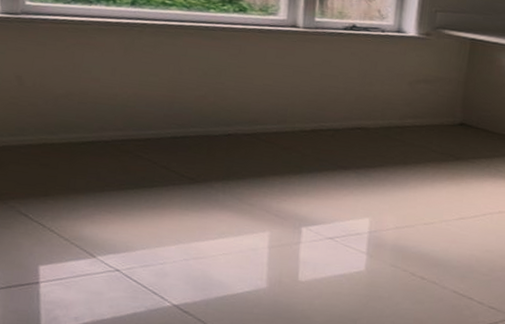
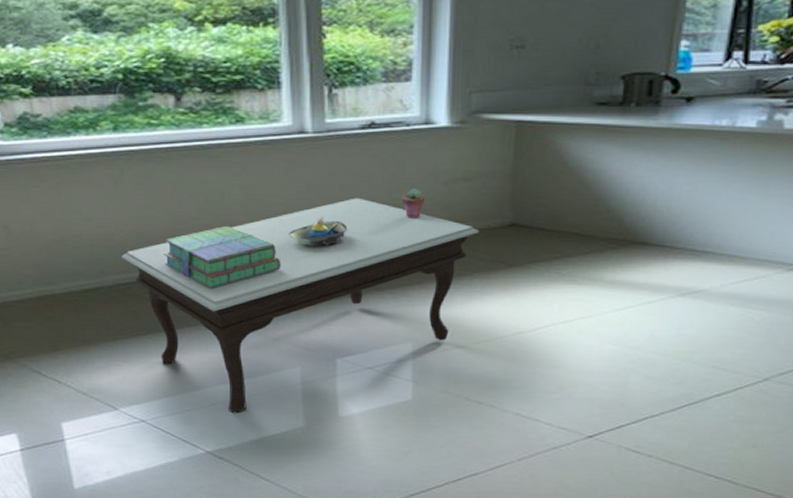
coffee table: none [121,86,435,271] -> present [121,197,480,414]
stack of books: none [159,98,264,153] -> present [163,225,281,289]
decorative bowl: none [272,99,324,127] -> present [288,216,348,247]
potted succulent: none [372,84,392,110] -> present [401,188,425,218]

